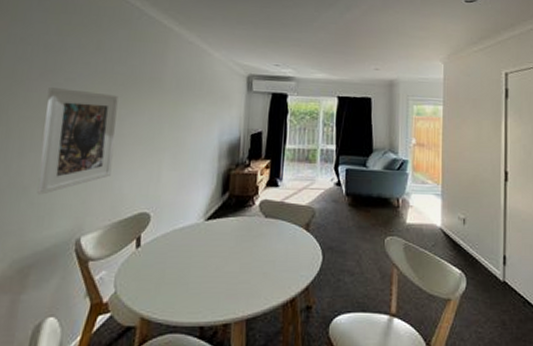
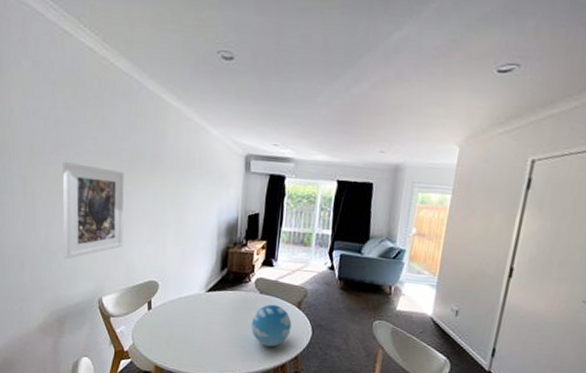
decorative ball: none [255,228,300,279] -> present [251,304,292,347]

